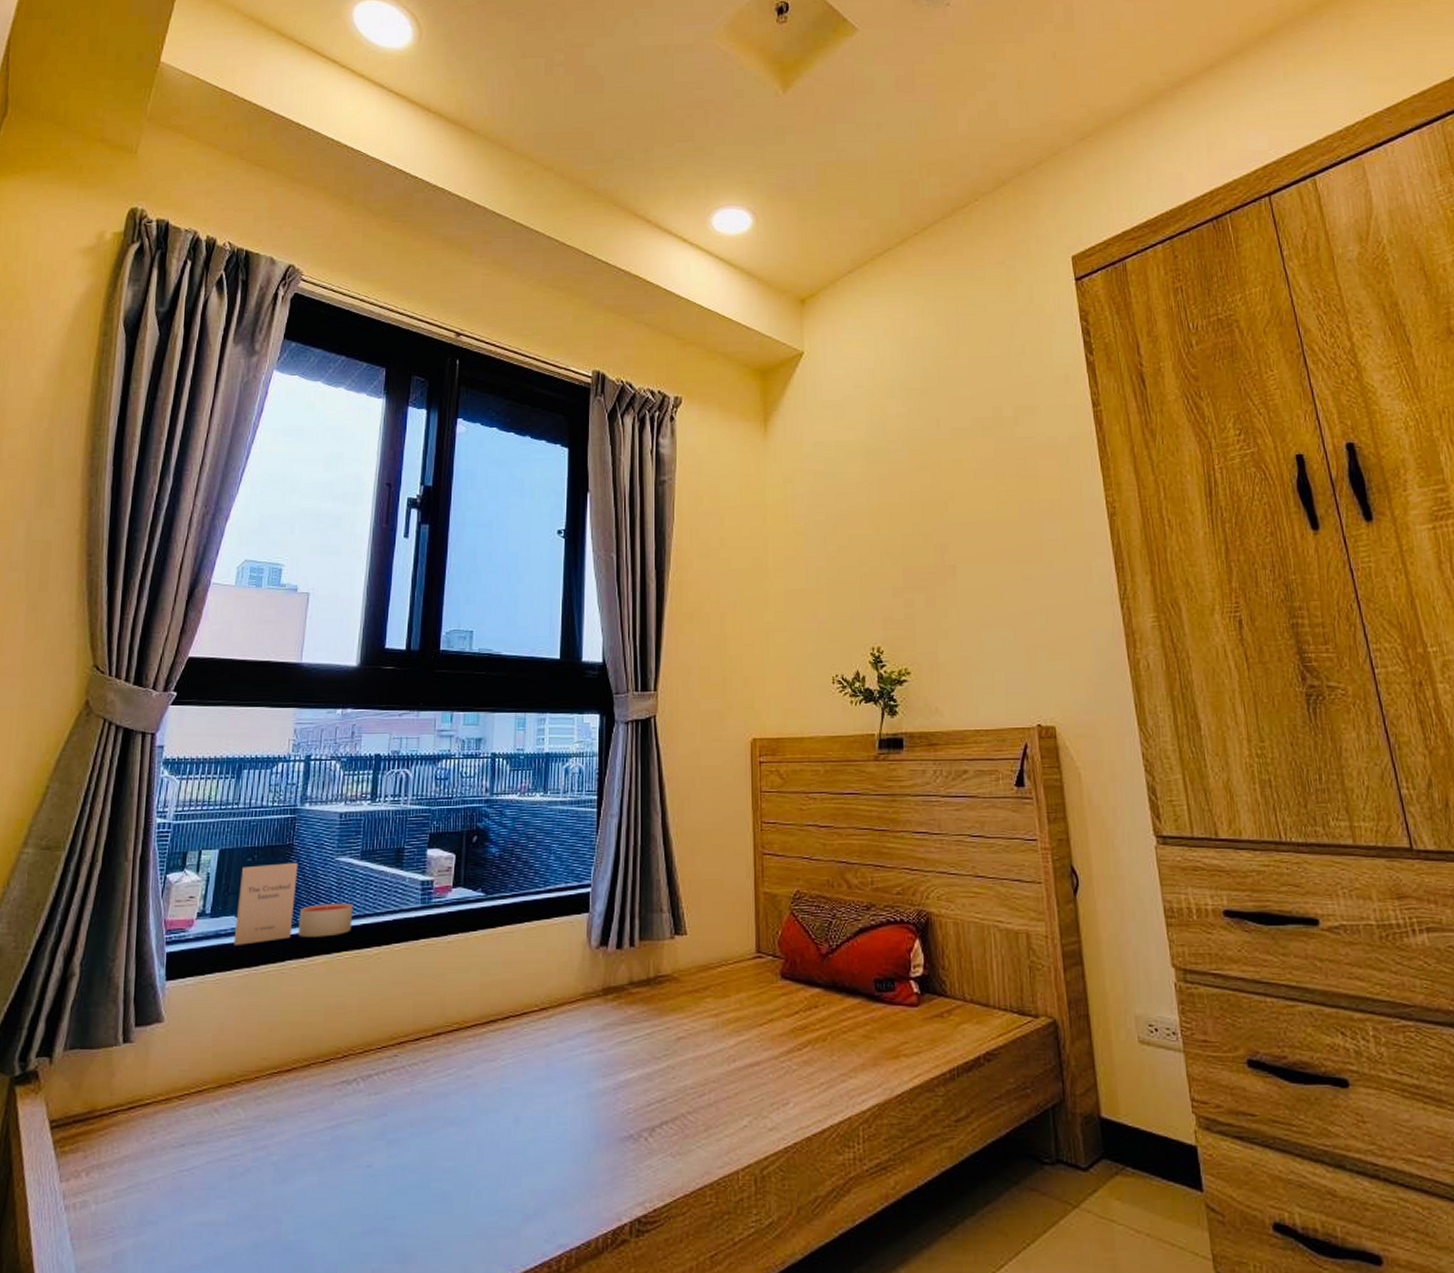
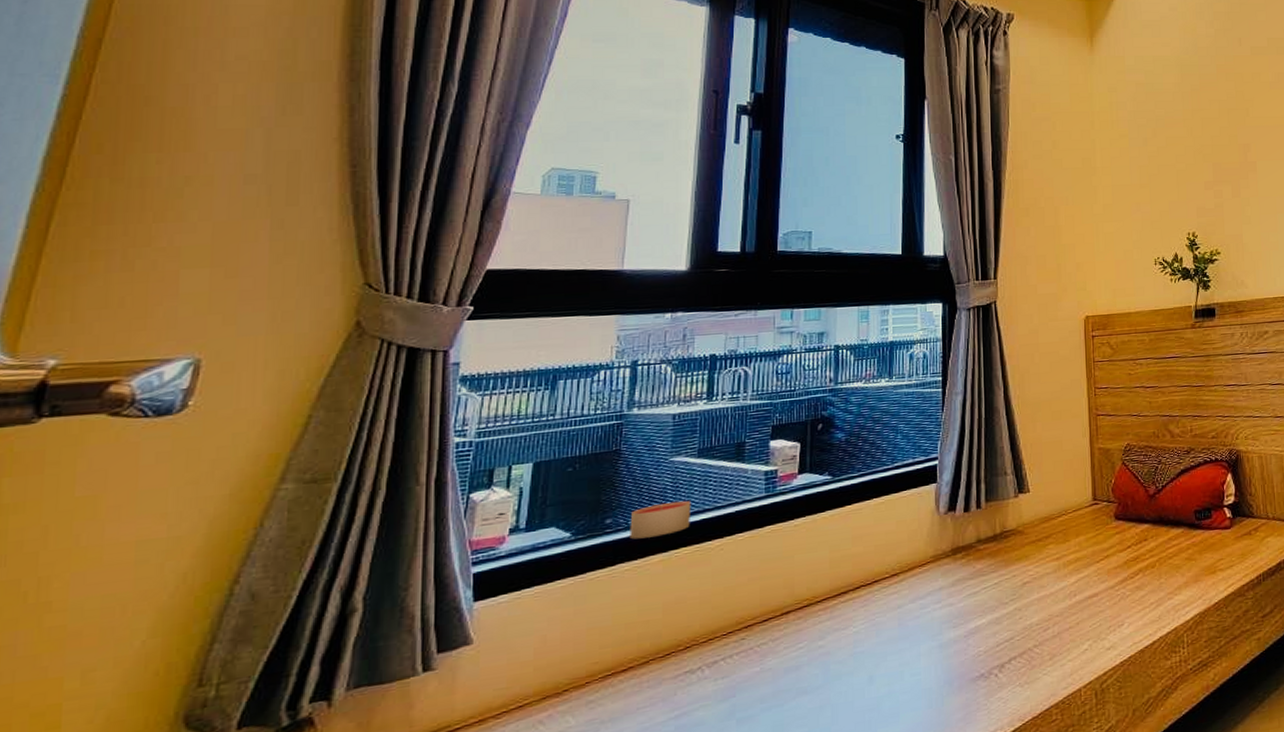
book: present [233,863,298,945] -> none [554,468,627,556]

